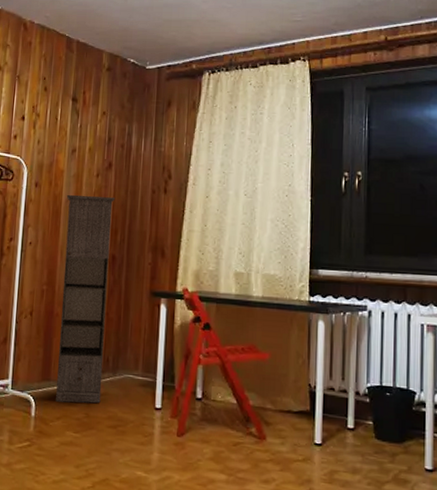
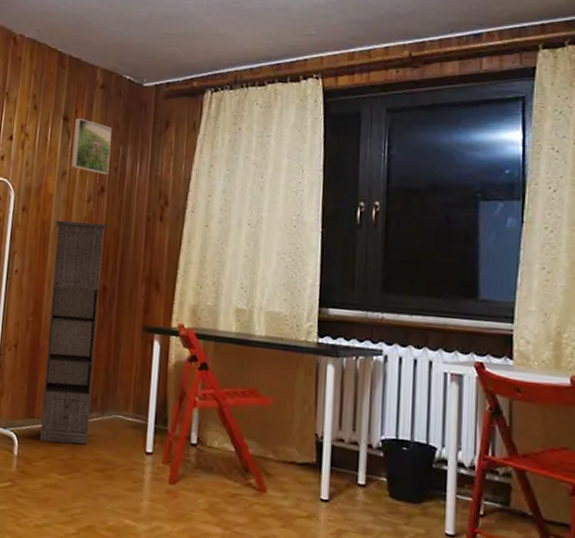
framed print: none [81,99,118,151] -> present [71,118,112,174]

